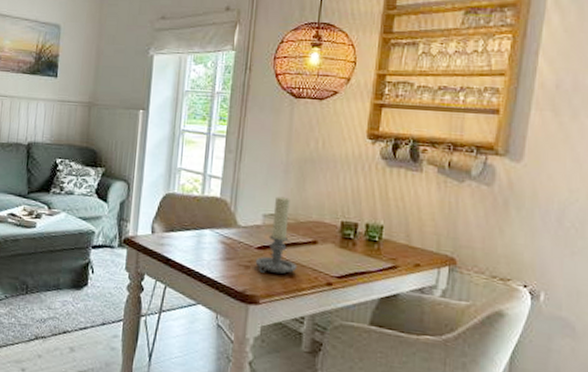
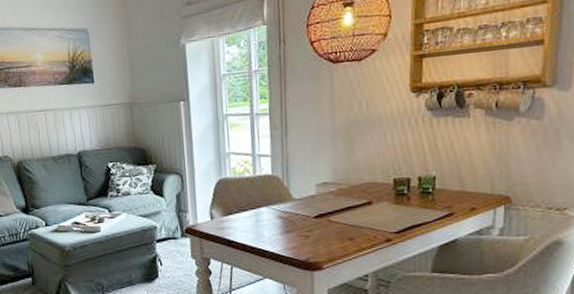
candle holder: present [255,196,298,275] -> none [314,164,356,240]

